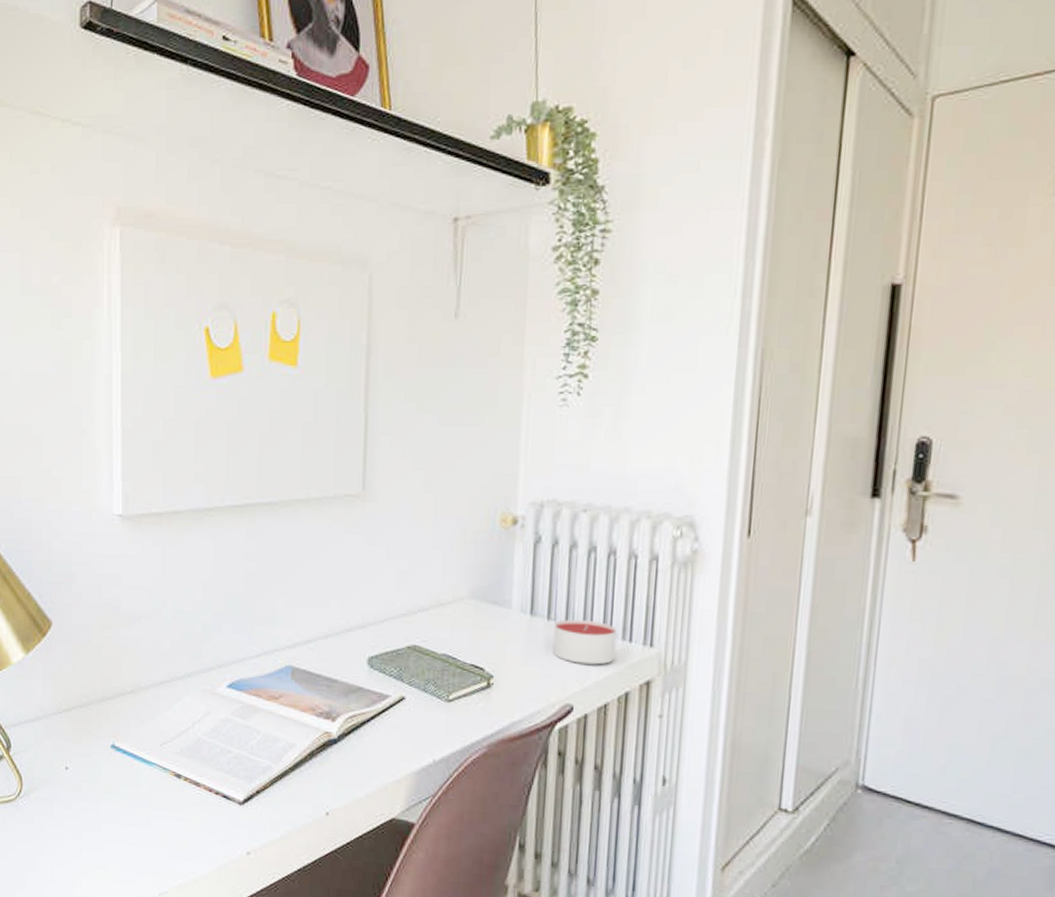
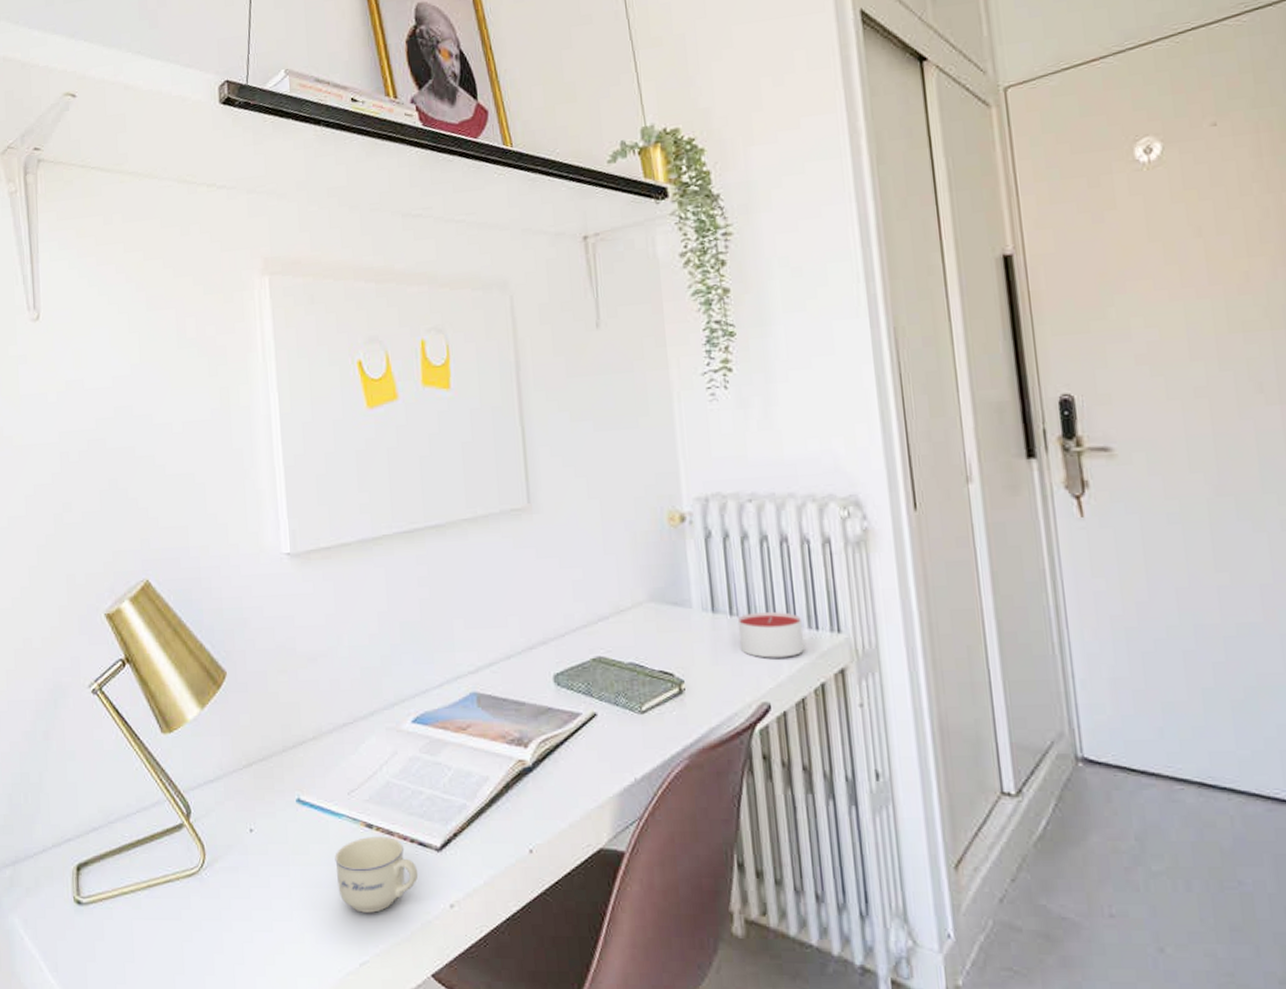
cup: none [143,785,220,852] -> present [335,836,419,913]

